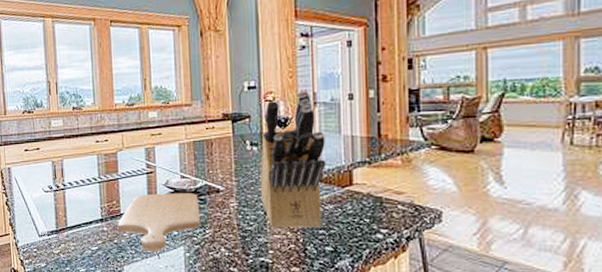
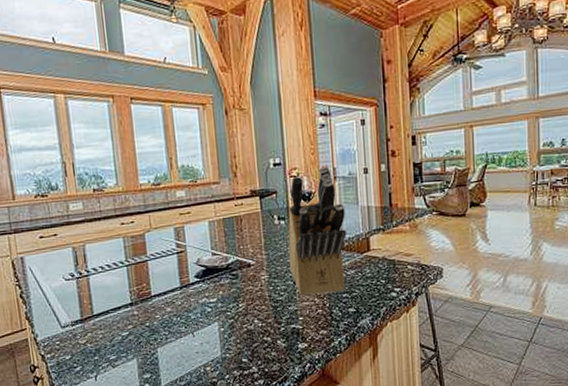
chopping board: present [117,193,200,253] -> none [148,269,233,332]

